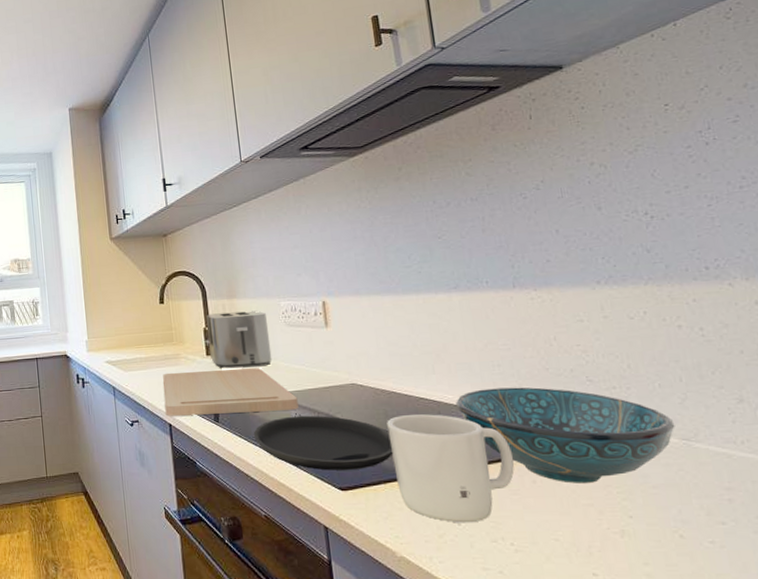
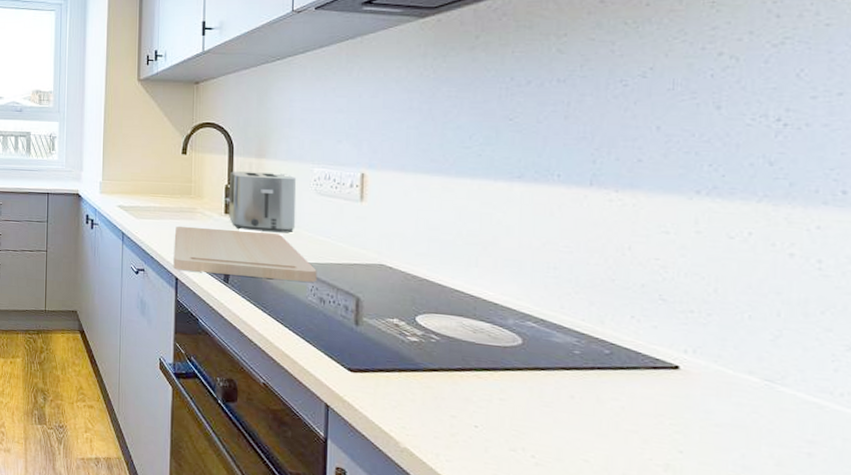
frying pan: present [253,415,394,471] -> none [263,288,415,354]
mug: present [387,414,515,523] -> none [412,305,553,428]
decorative bowl: present [456,387,675,483] -> none [496,290,759,410]

